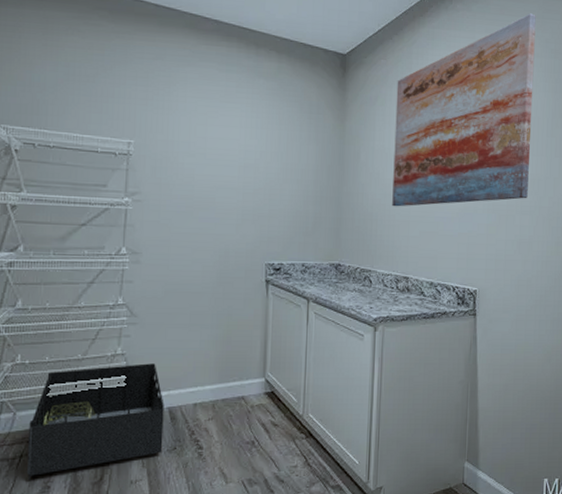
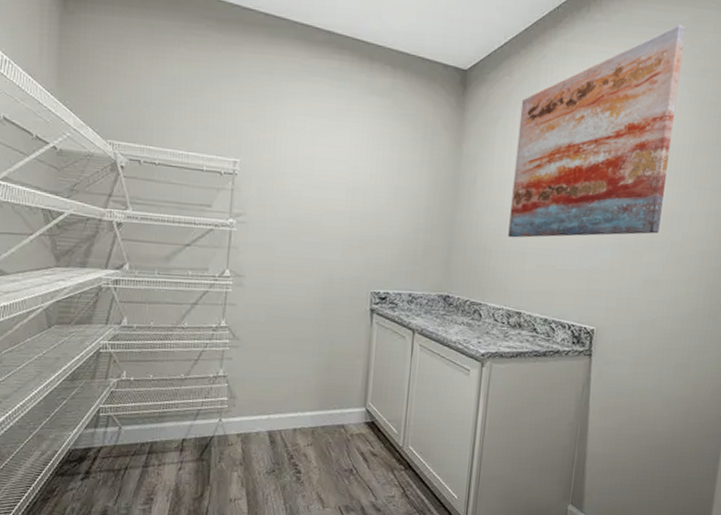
storage bin: present [26,363,164,482] -> none [131,386,264,493]

